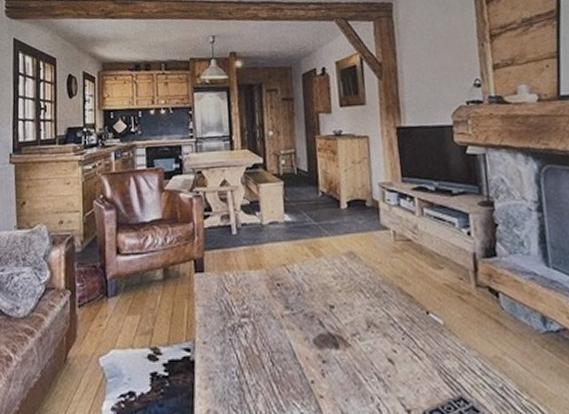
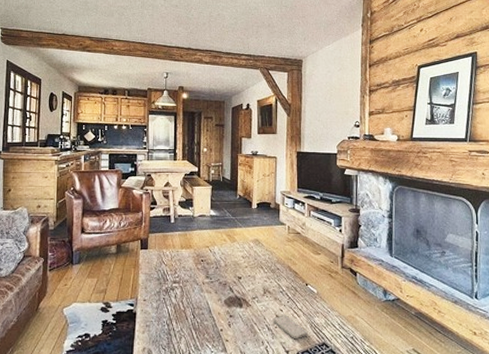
smartphone: none [383,357,436,393] -> present [272,315,308,340]

